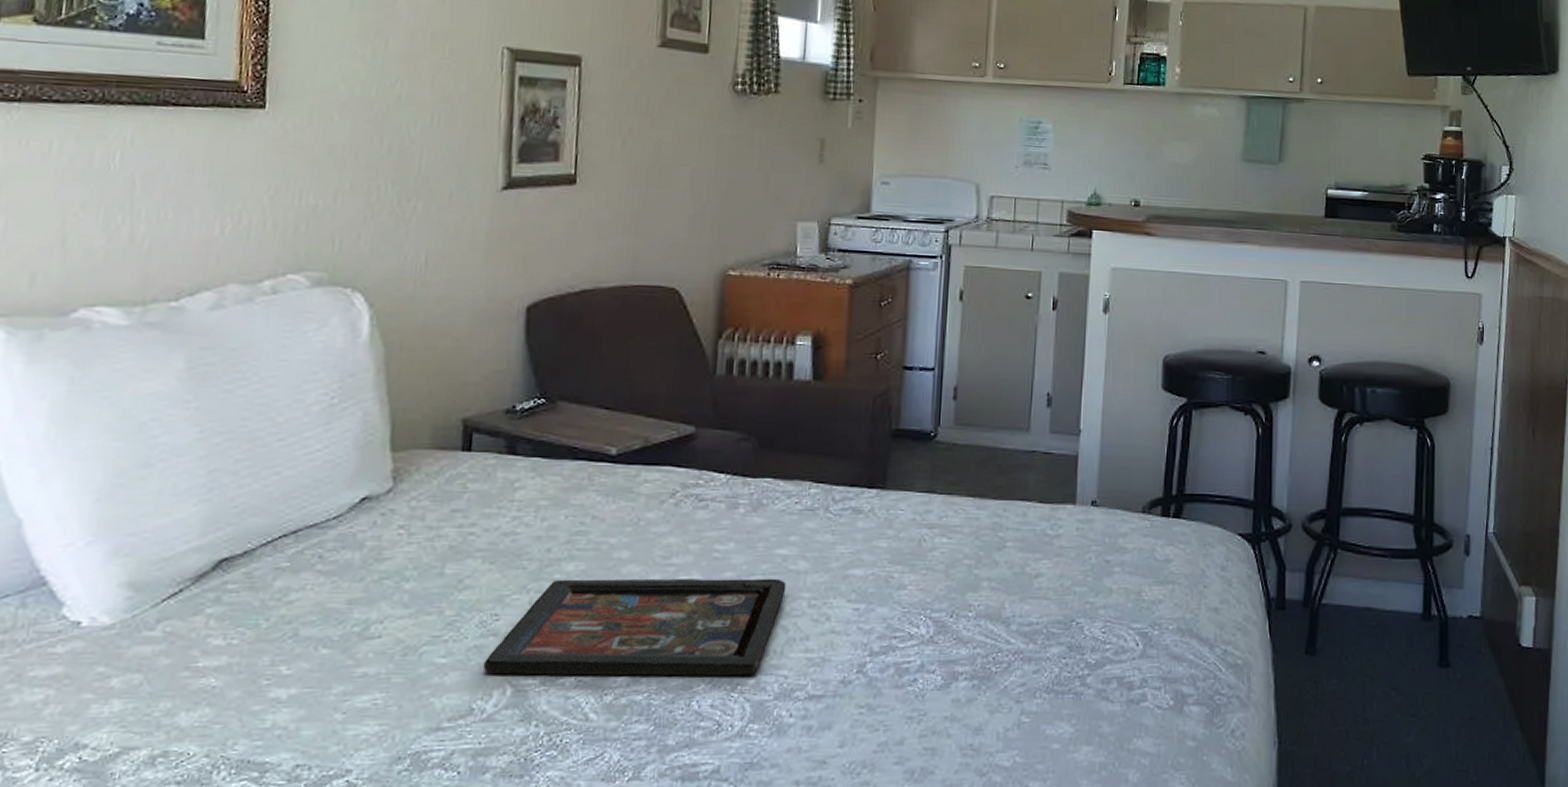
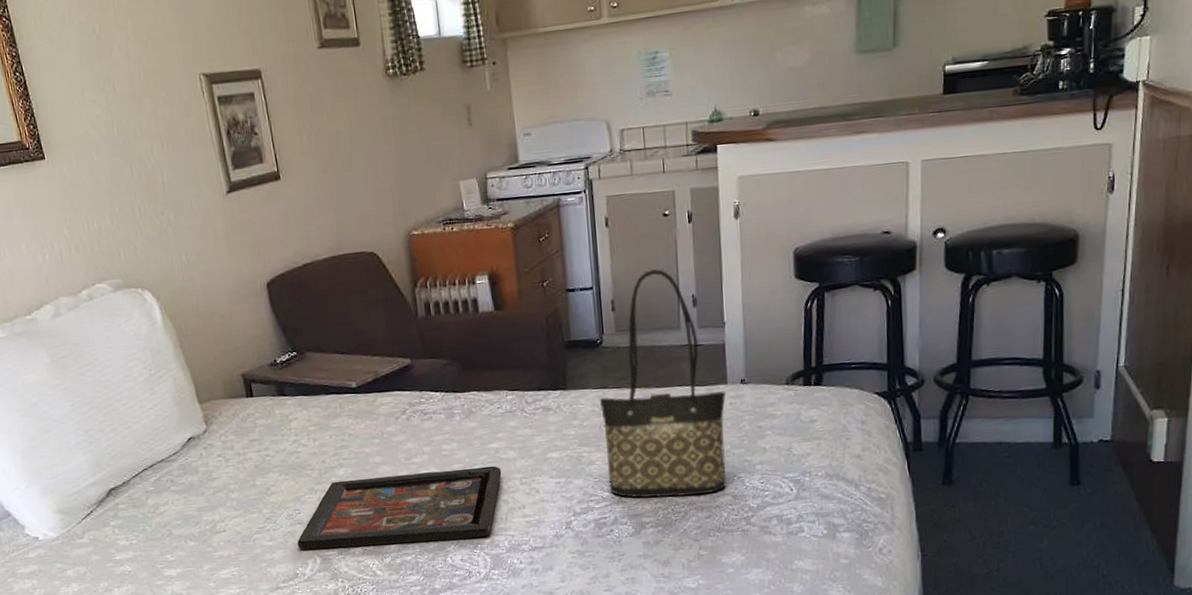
tote bag: none [919,357,1074,642] -> present [599,269,727,498]

